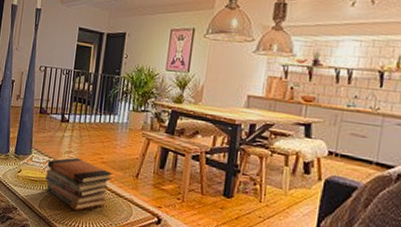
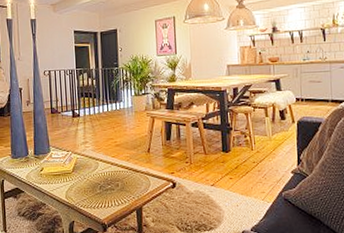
book stack: present [45,157,112,211] -> none [67,146,127,193]

